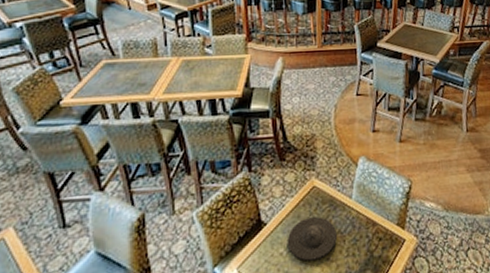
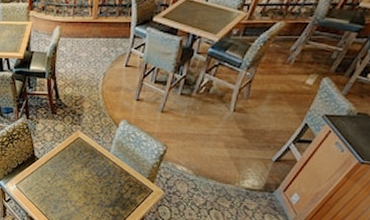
plate: present [287,217,337,263] -> none [53,160,94,192]

